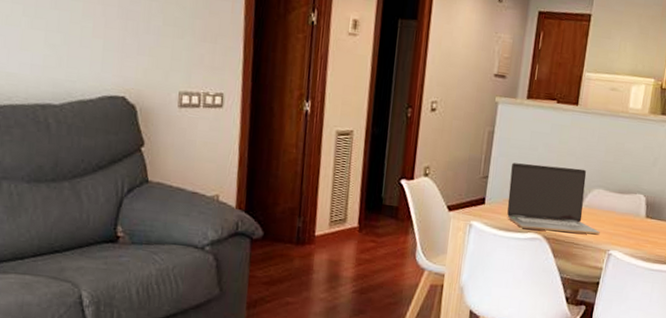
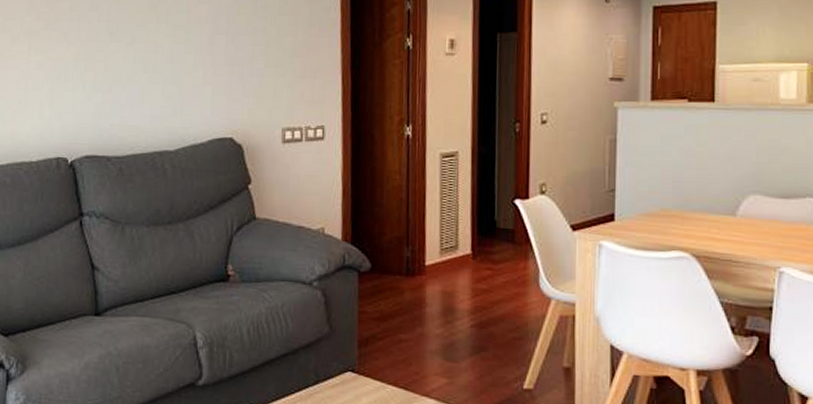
laptop: present [507,162,600,235] -> none [641,172,765,250]

